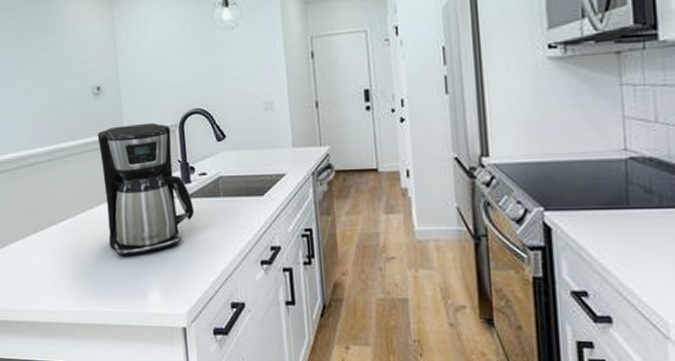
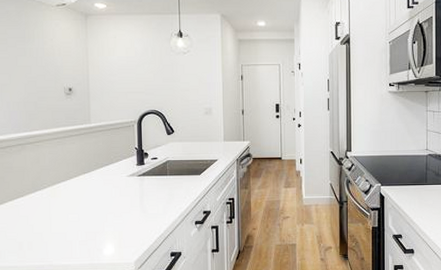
coffee maker: present [97,122,194,257] -> none [67,118,146,221]

